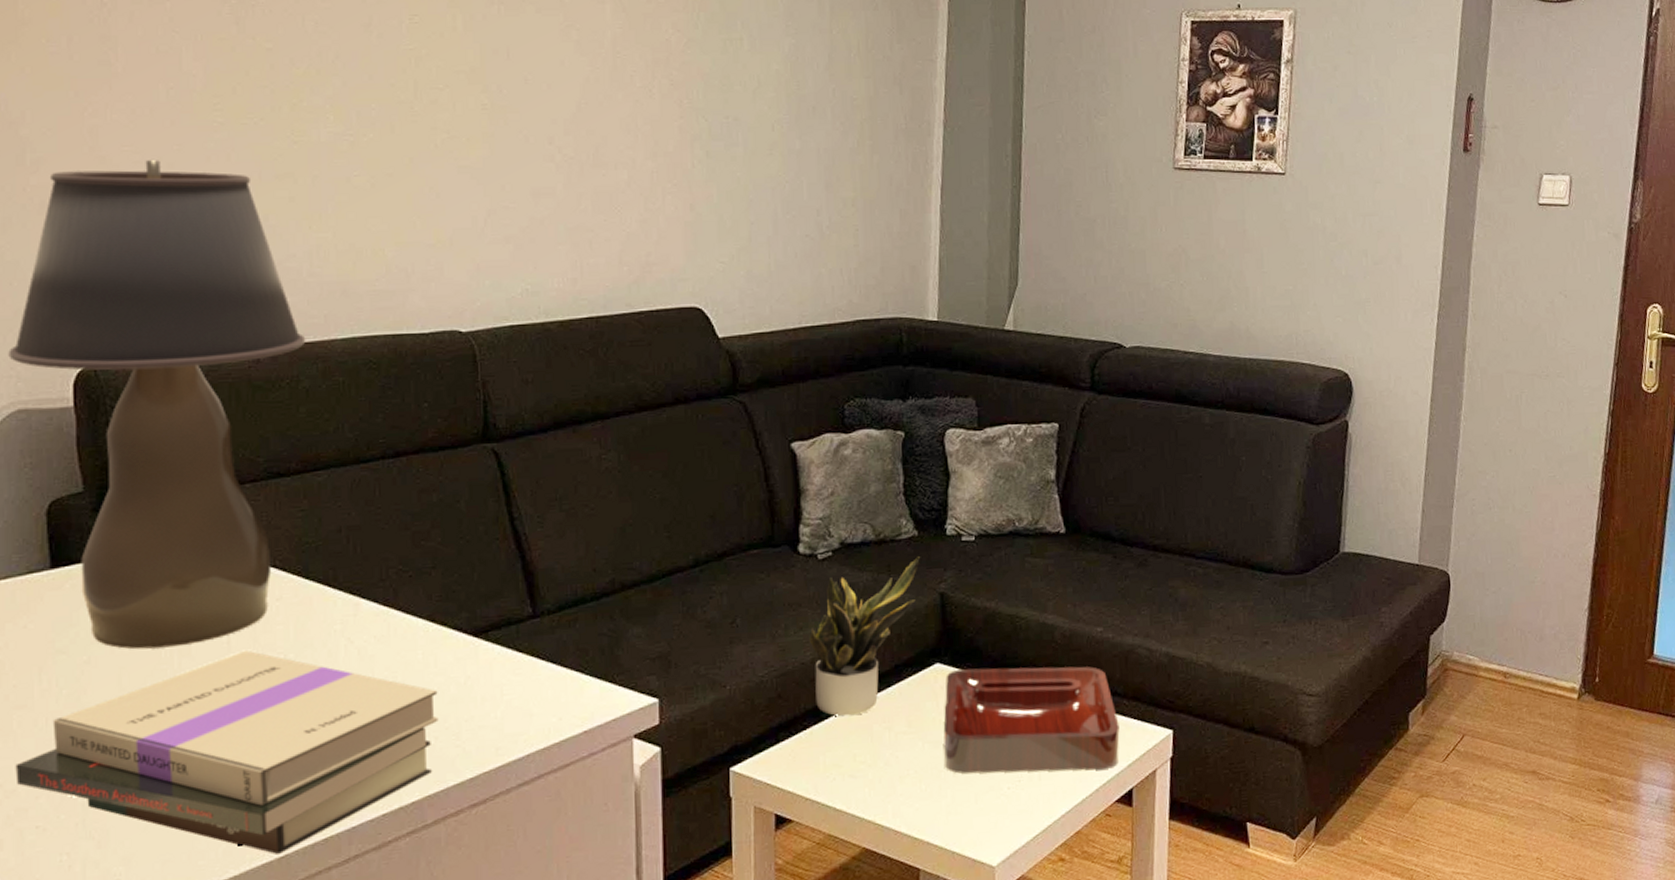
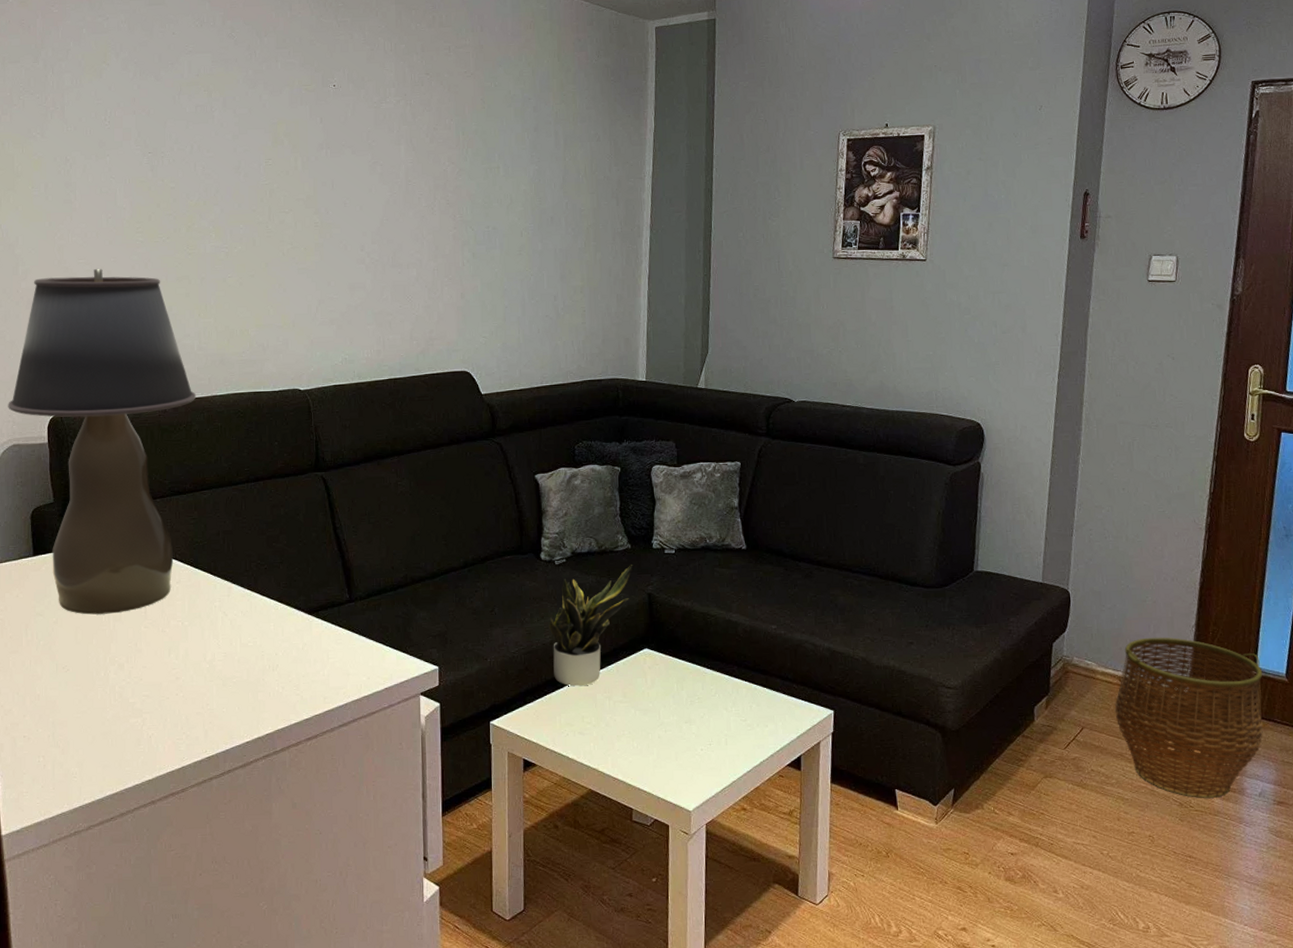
books: present [15,651,439,856] -> none [11,619,285,767]
decorative tray: present [943,666,1120,774] -> none [651,654,791,739]
basket: none [1499,624,1661,810] -> present [1114,637,1263,798]

